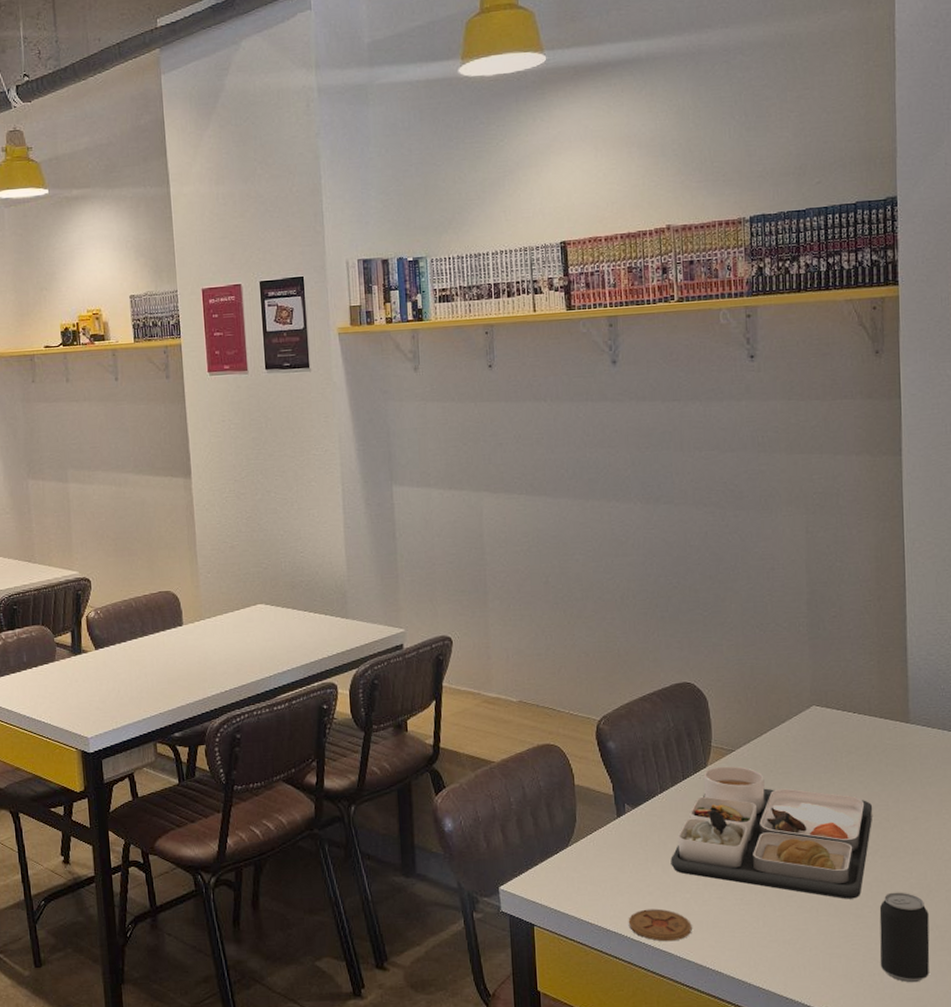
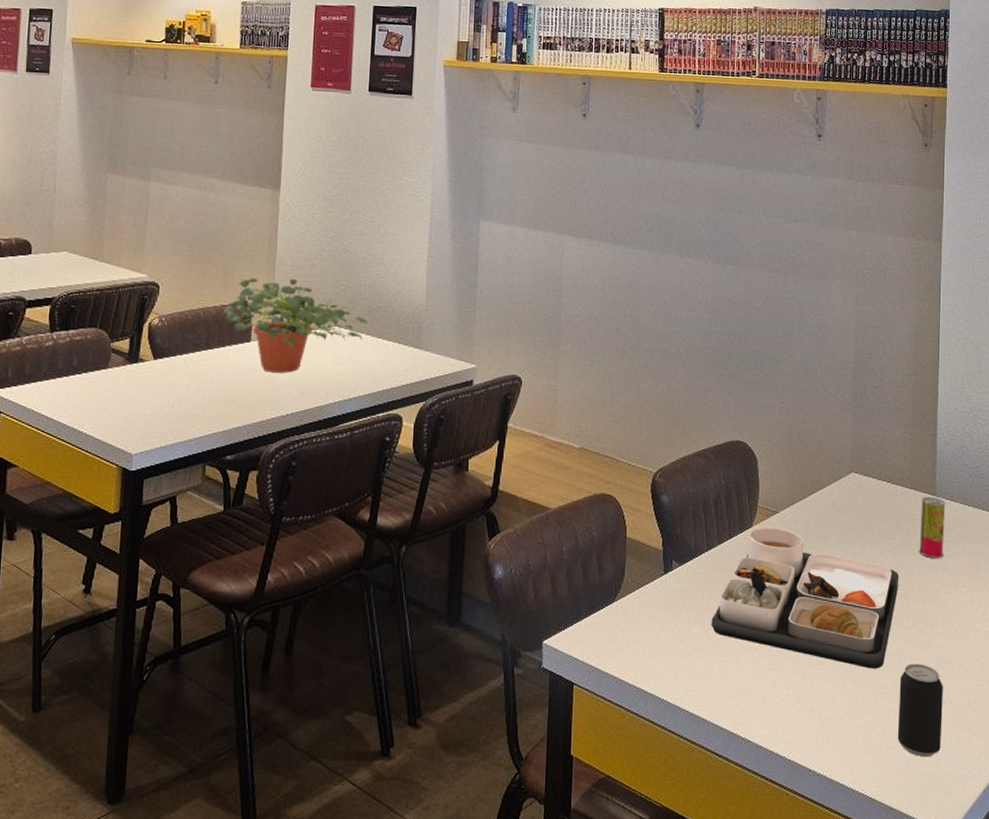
potted plant: none [153,561,292,653] -> present [222,278,367,373]
coaster: present [628,909,692,942] -> none [665,671,726,706]
beverage can: none [893,724,922,786] -> present [919,496,946,558]

